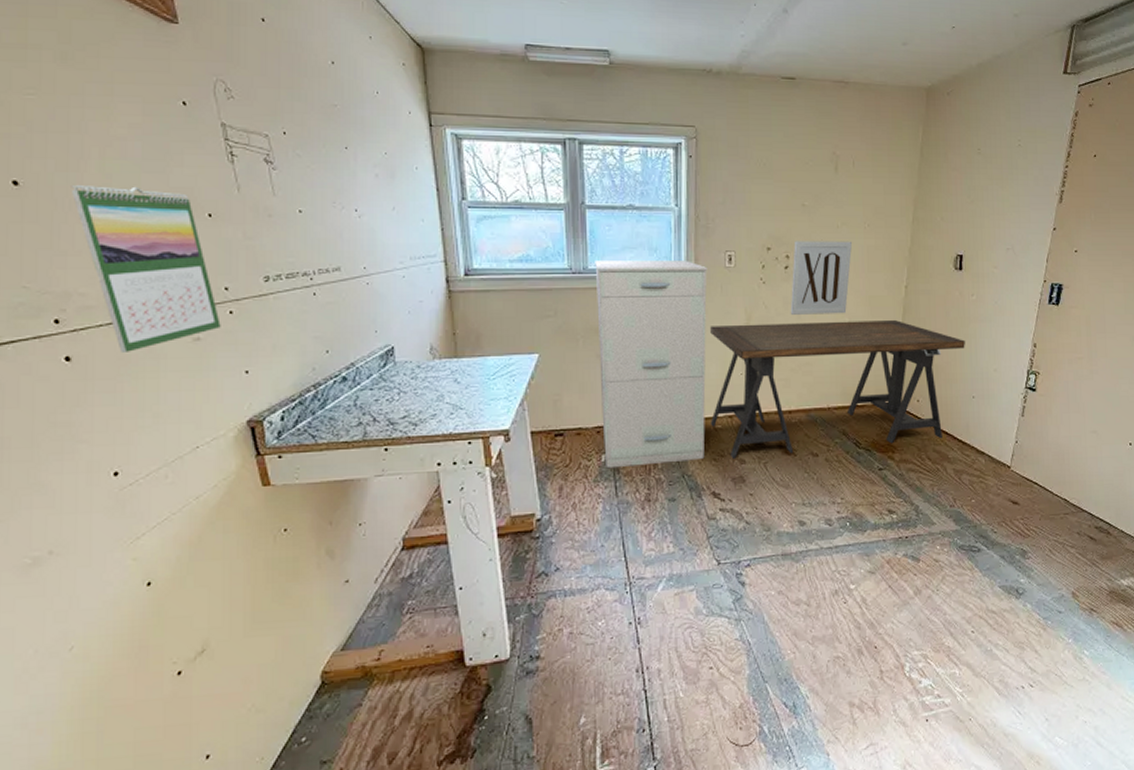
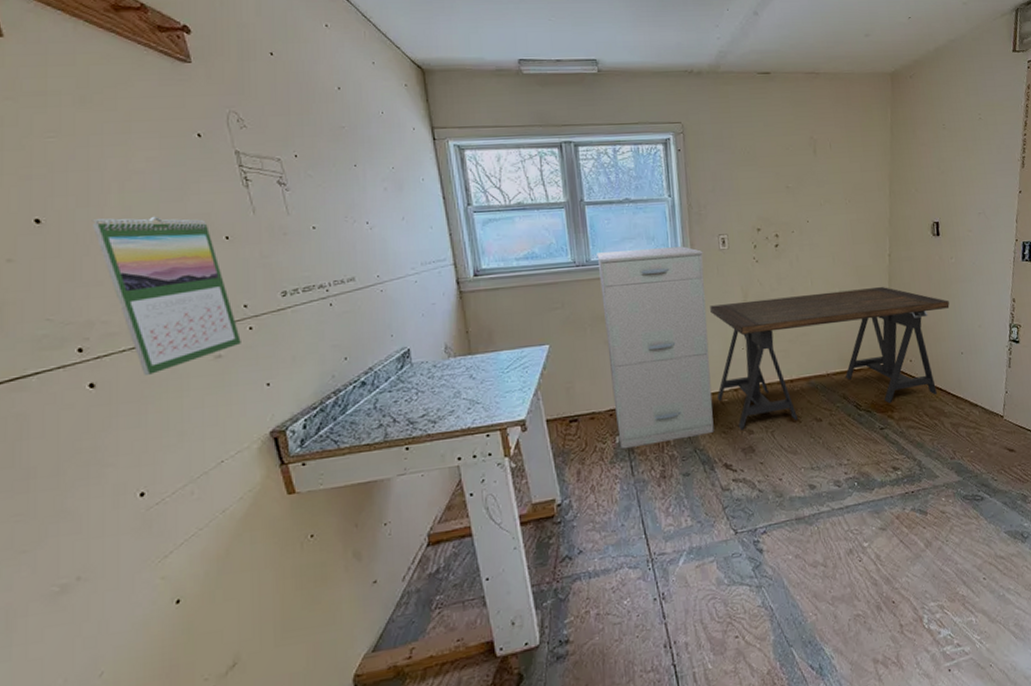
wall art: present [790,241,853,315] -> none [782,217,837,289]

